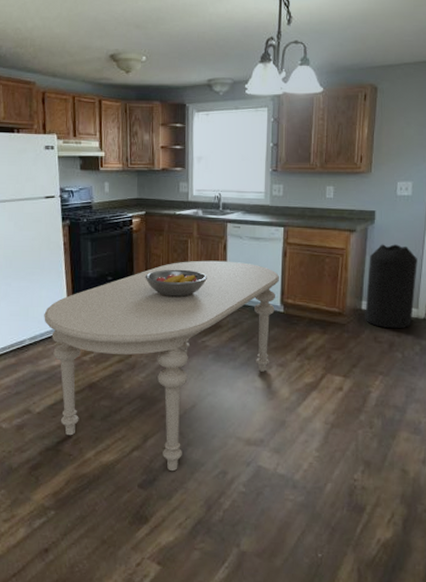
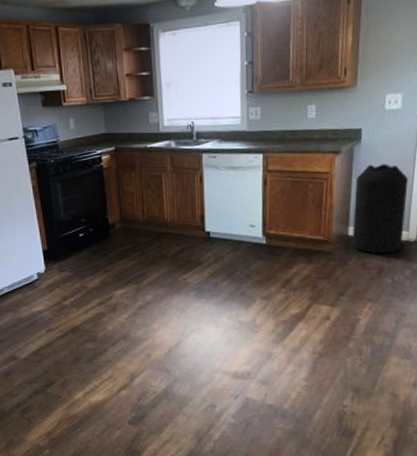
dining table: present [44,260,279,472] -> none [20,194,260,408]
fruit bowl: present [145,269,208,297] -> none [119,206,185,235]

